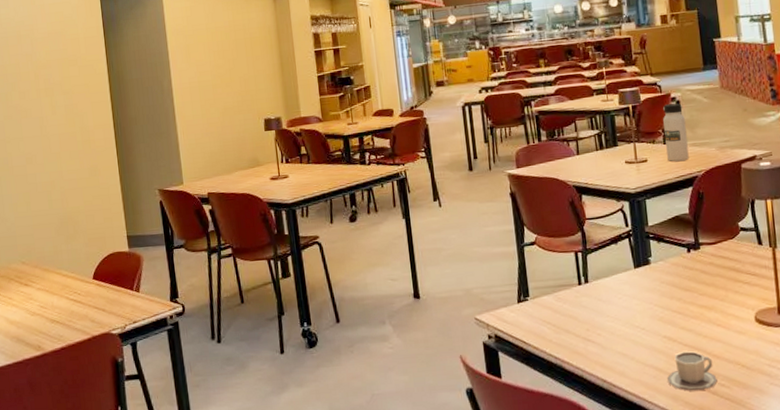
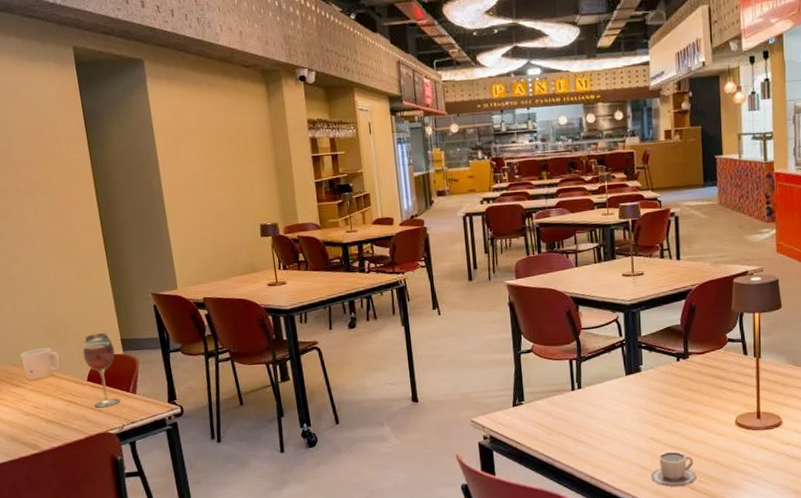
mug: none [30,245,69,280] -> present [20,347,61,381]
wineglass: none [90,230,124,307] -> present [82,333,120,408]
water bottle: present [663,103,689,162] -> none [661,218,684,276]

